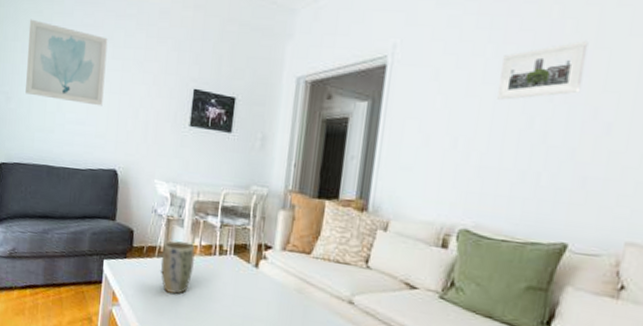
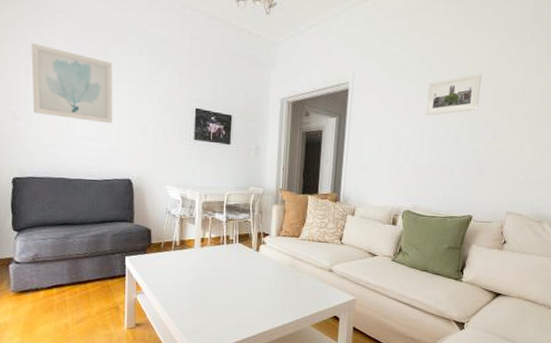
plant pot: present [160,240,195,295] -> none [177,236,207,279]

